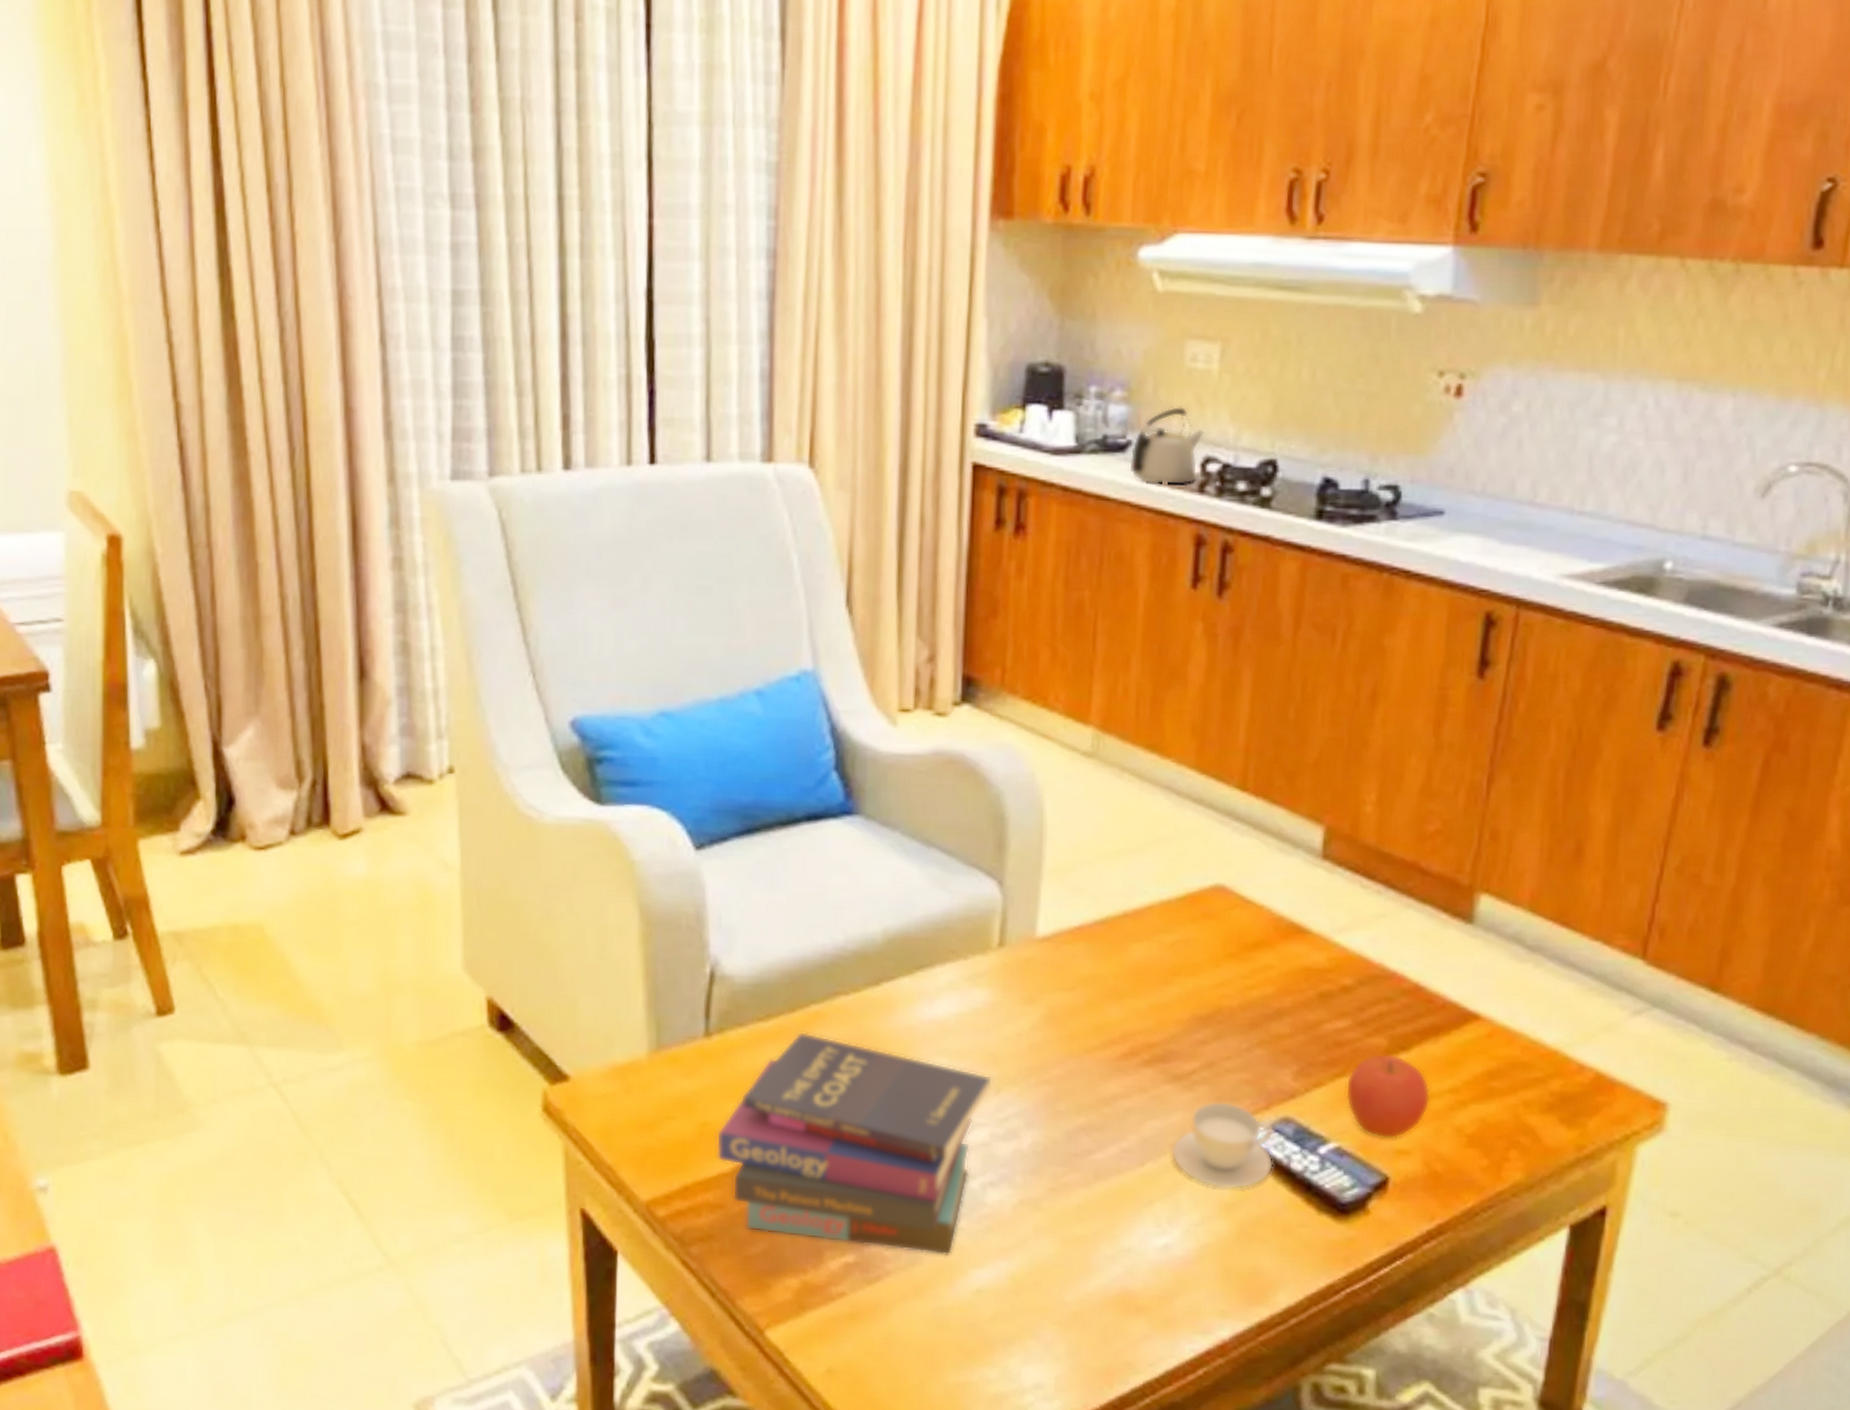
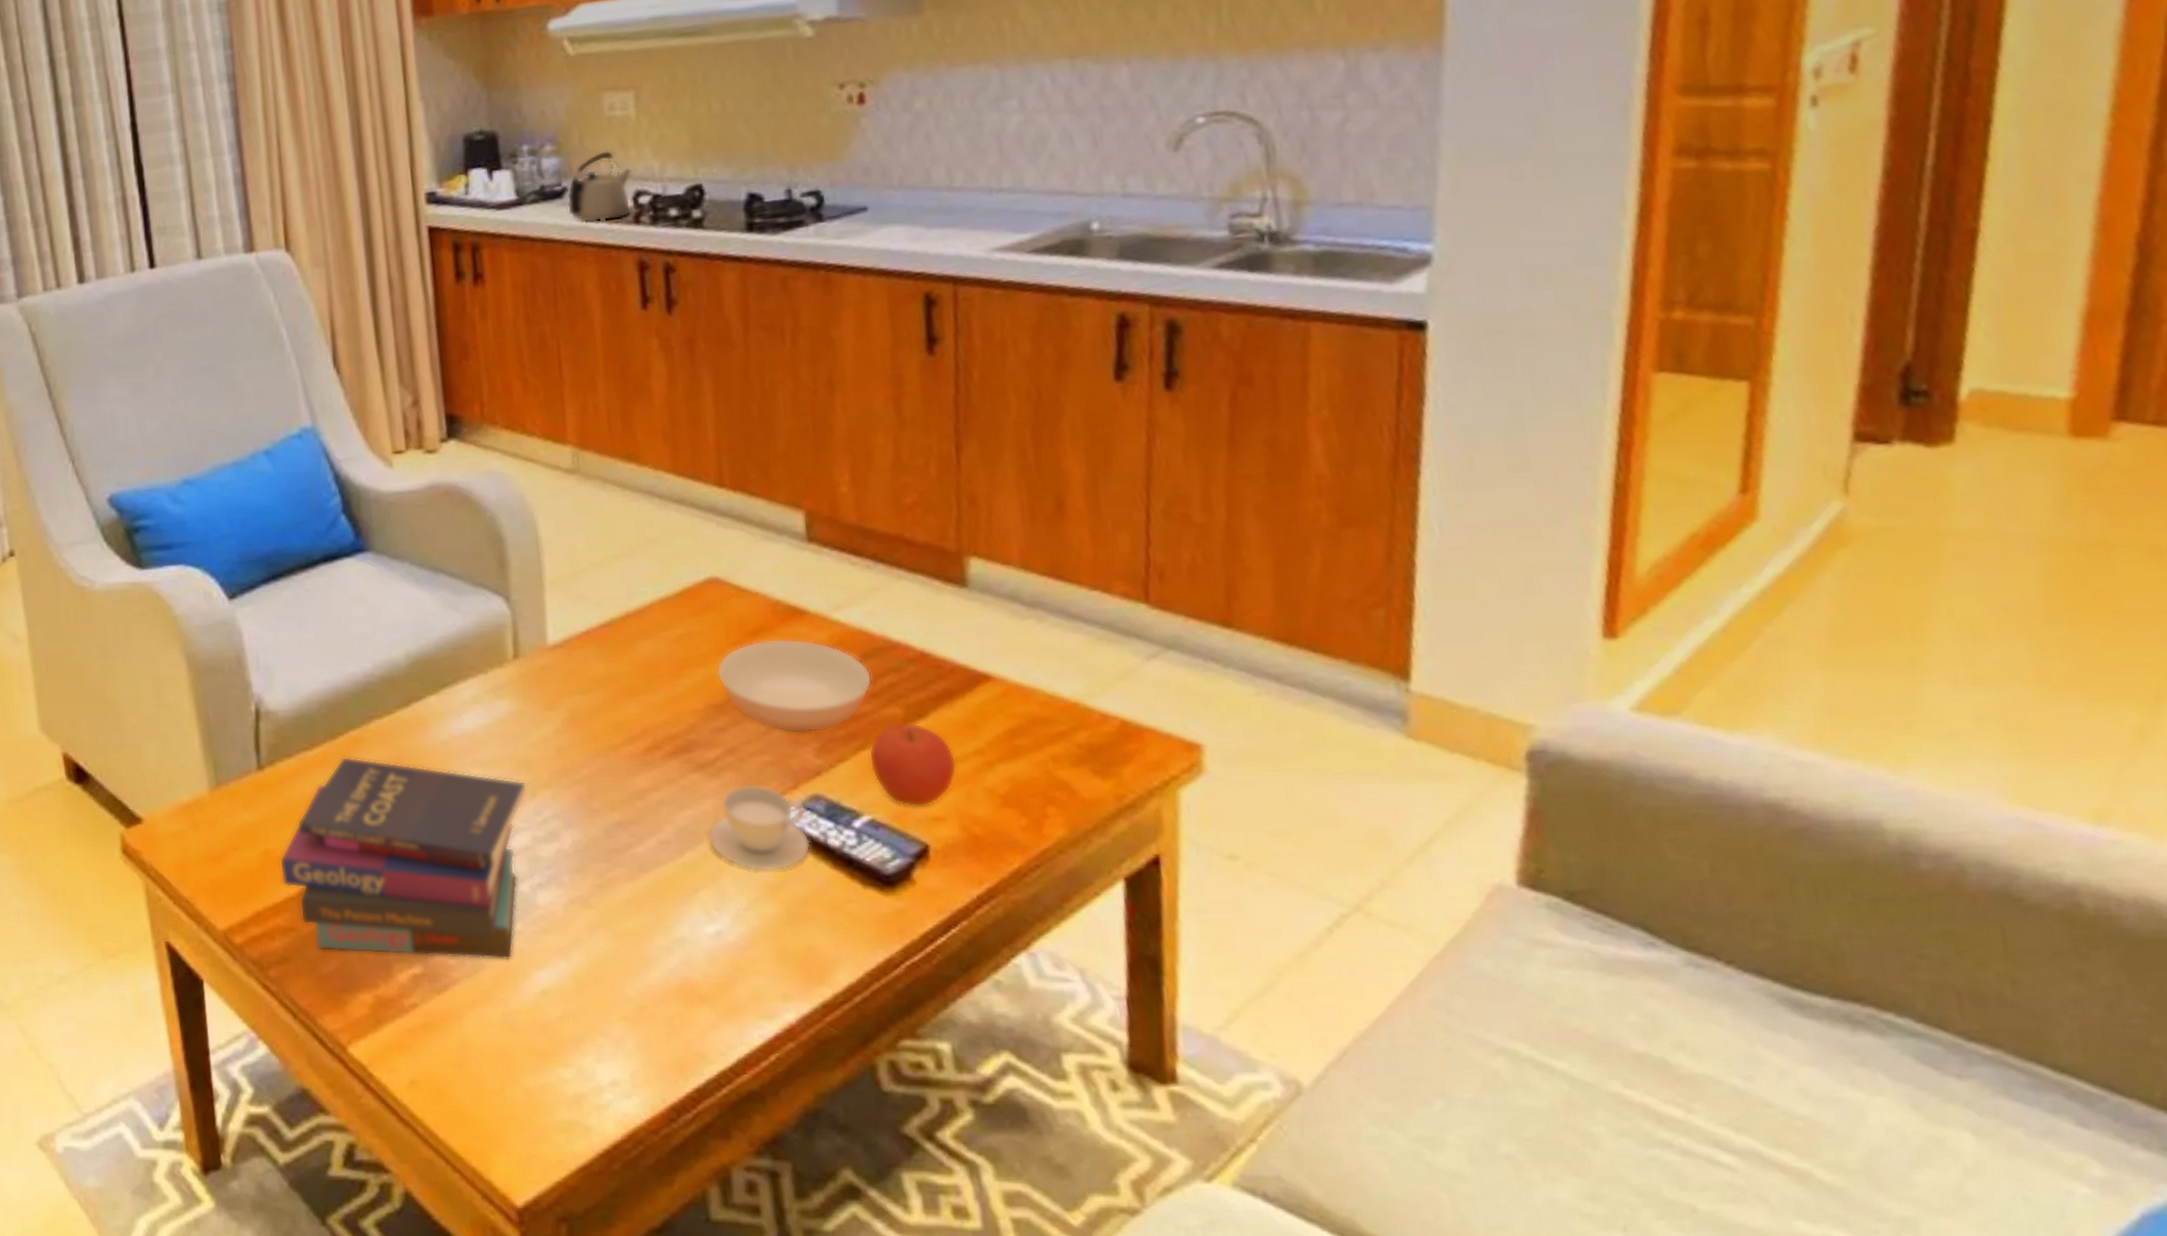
bowl: none [1207,955,1363,1055] -> present [716,638,873,734]

